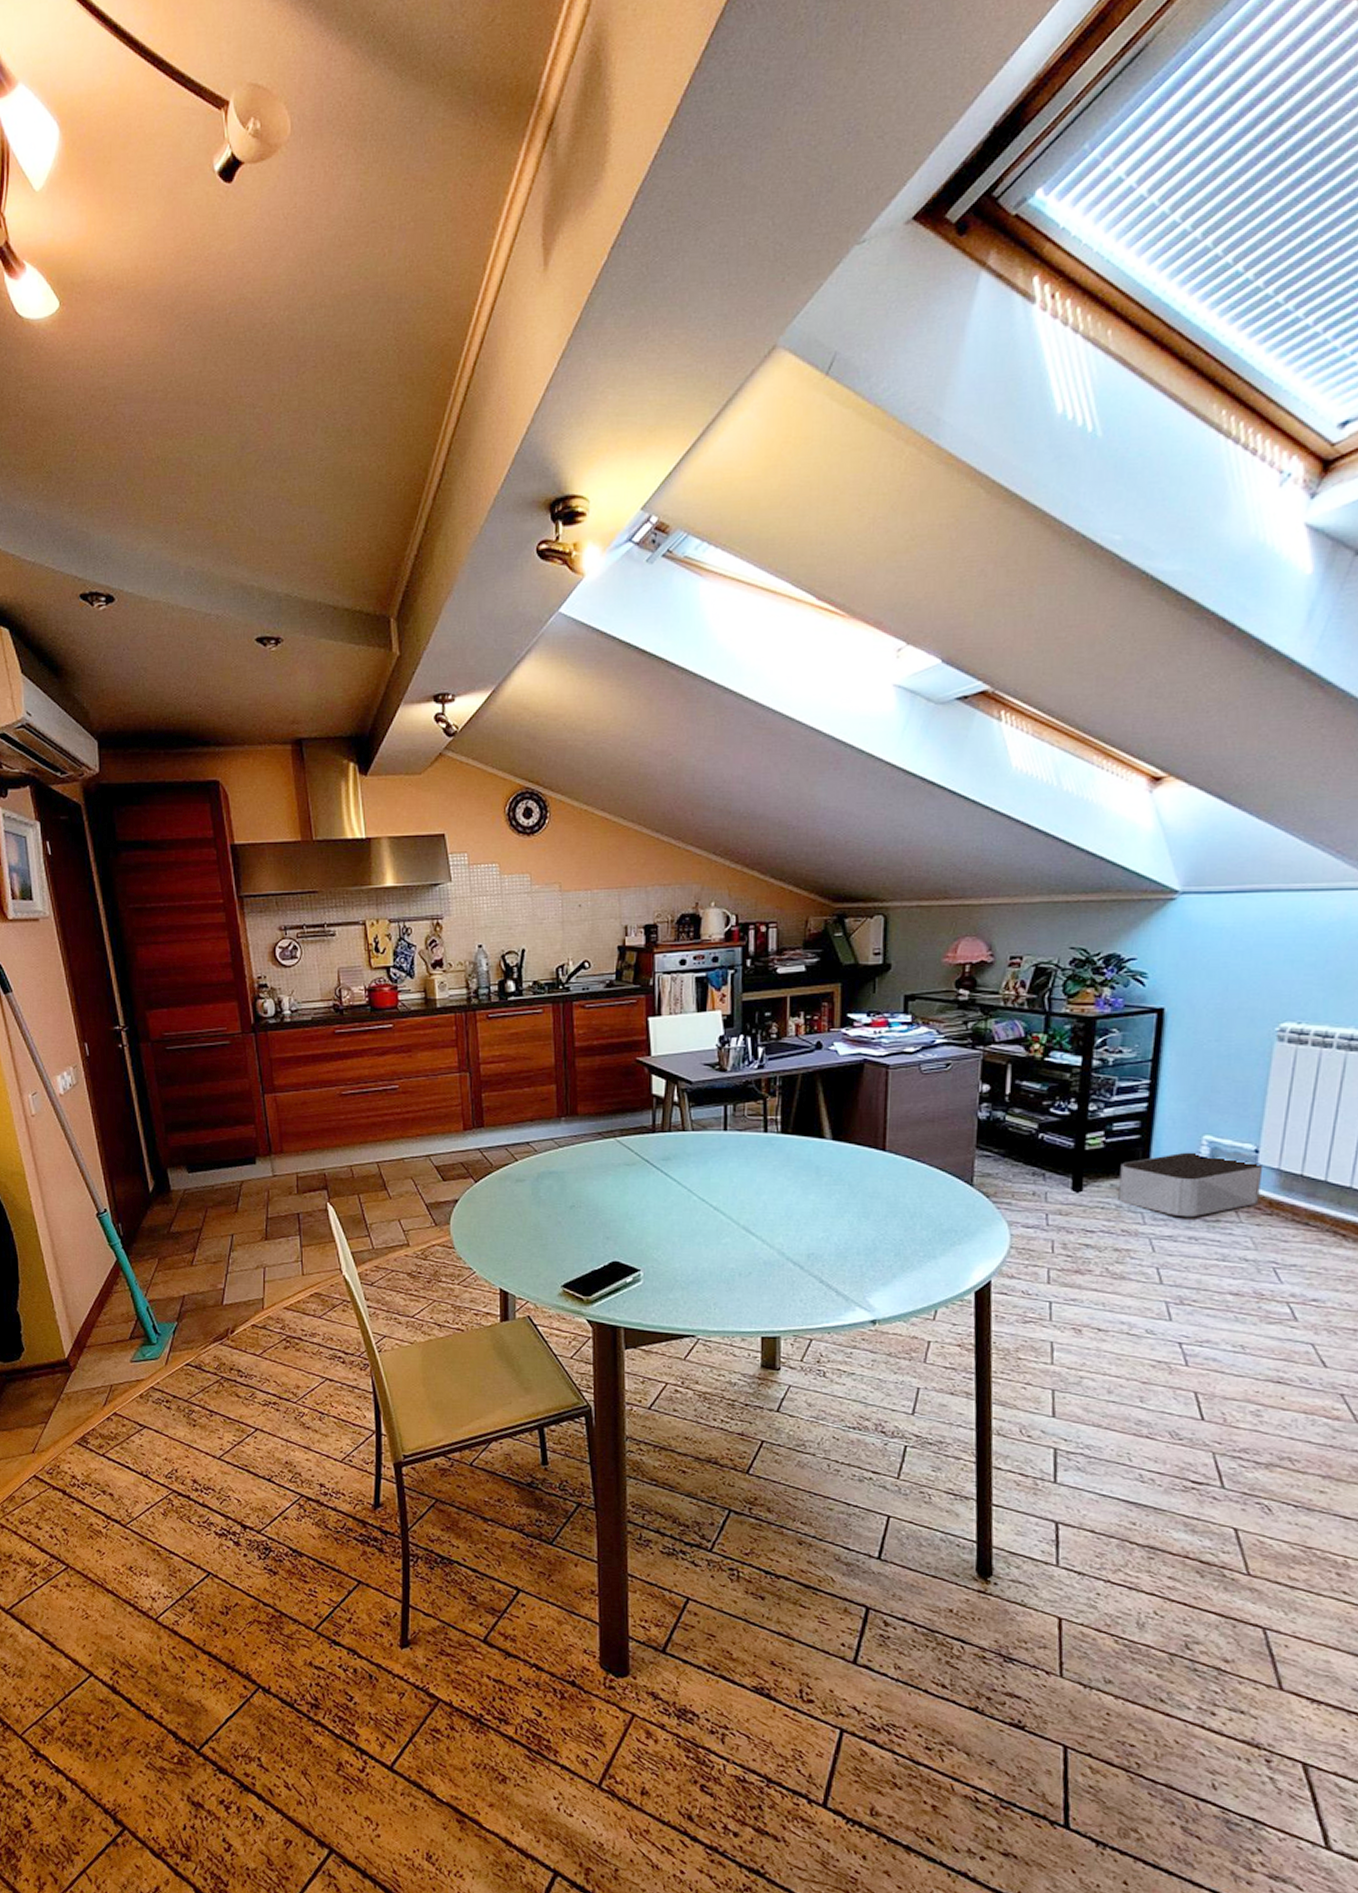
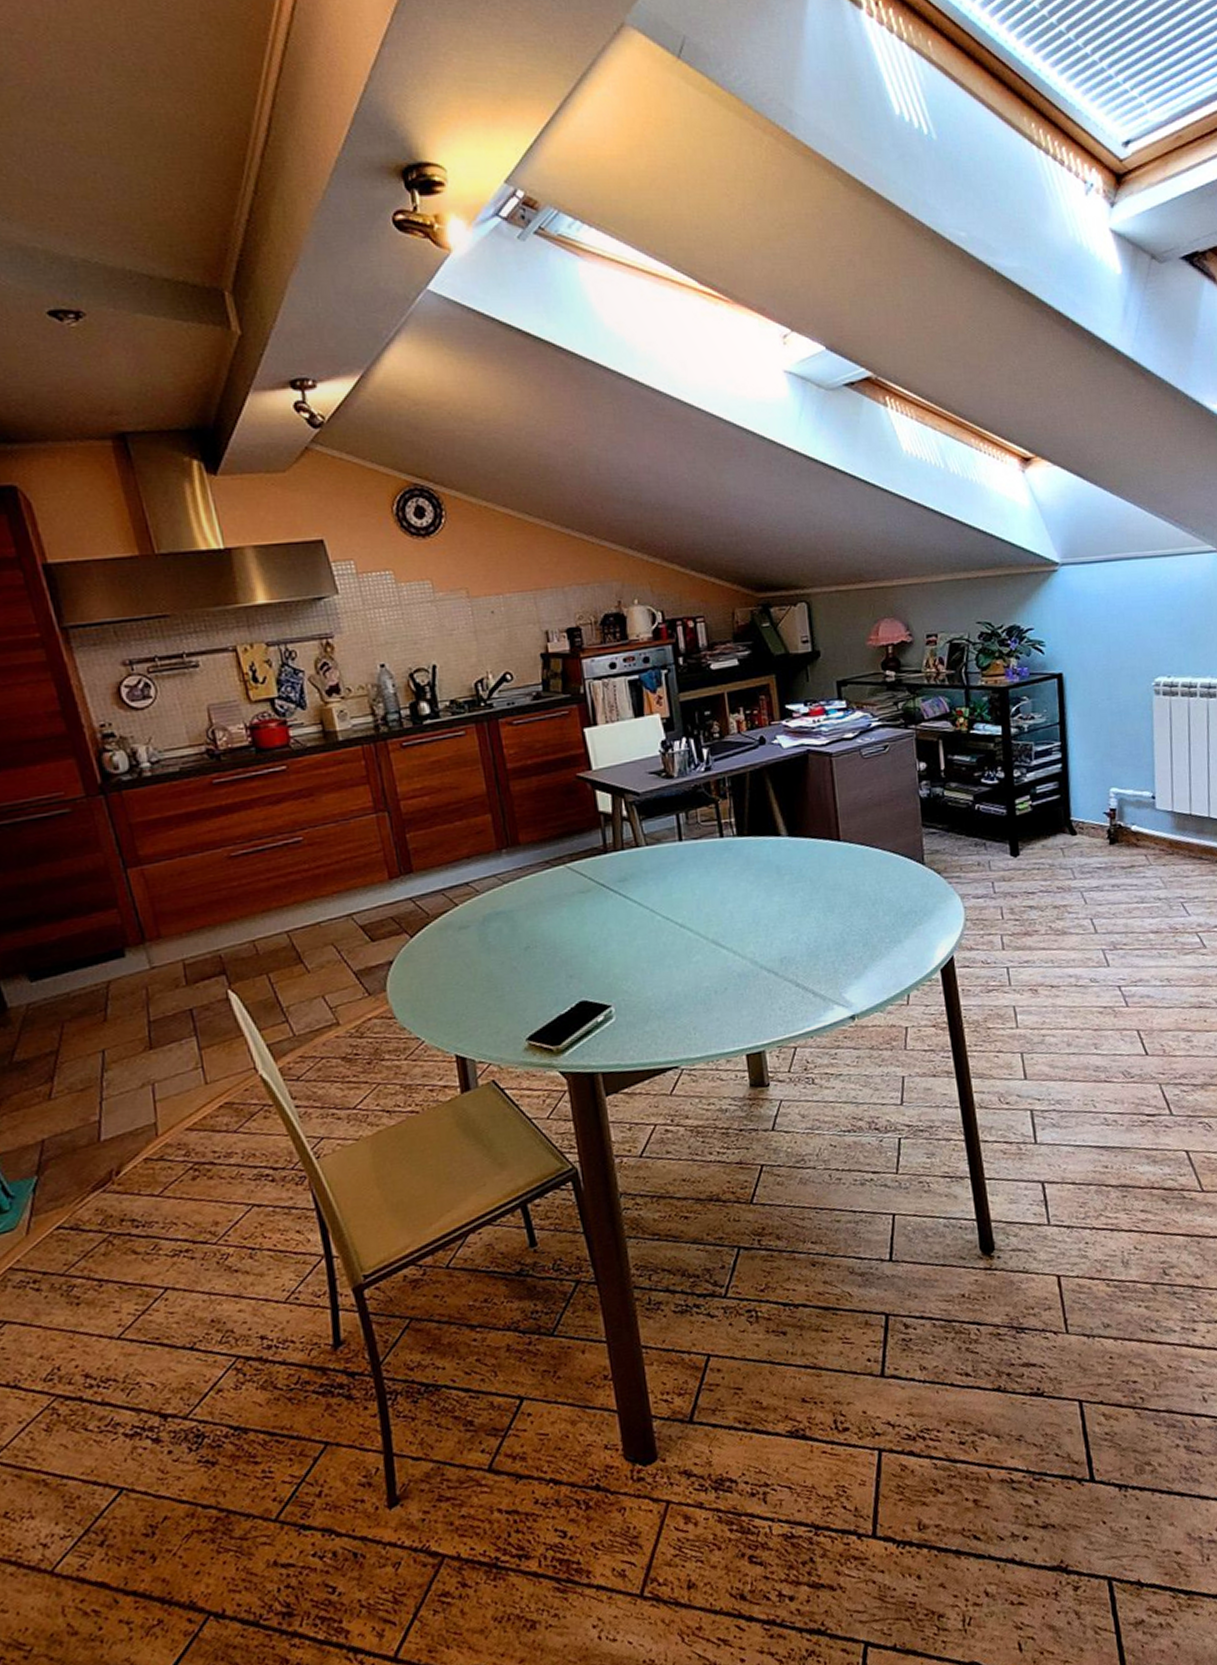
storage bin: present [1118,1152,1264,1218] -> none [1047,804,1162,867]

